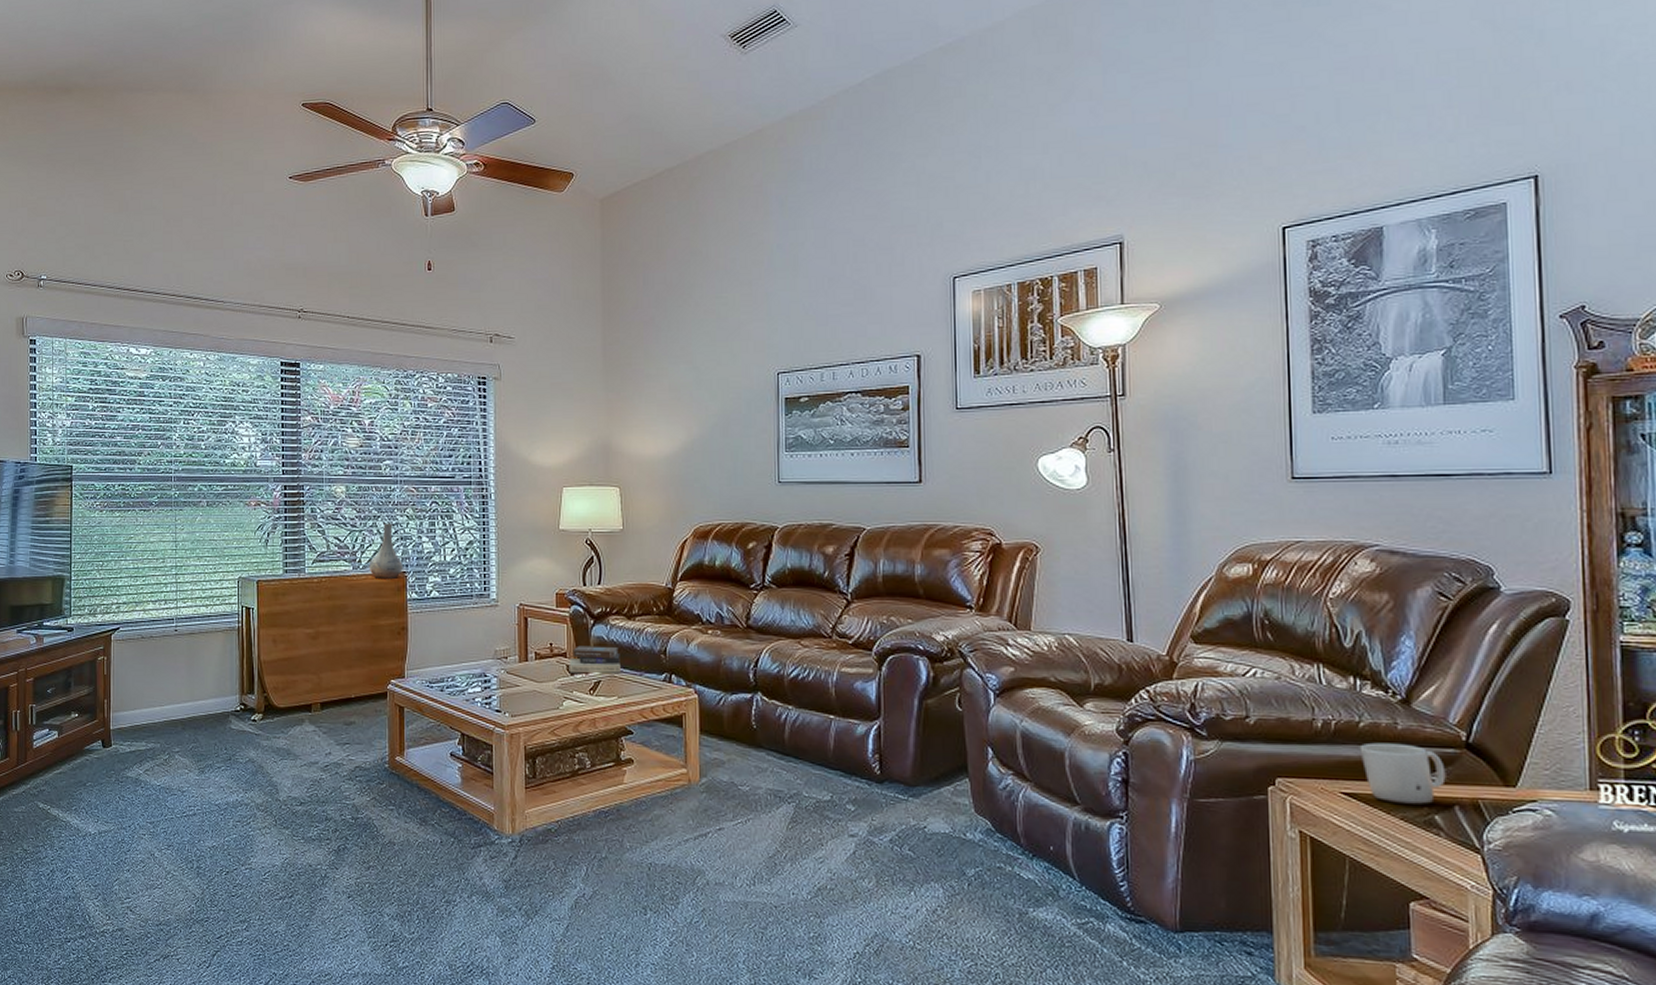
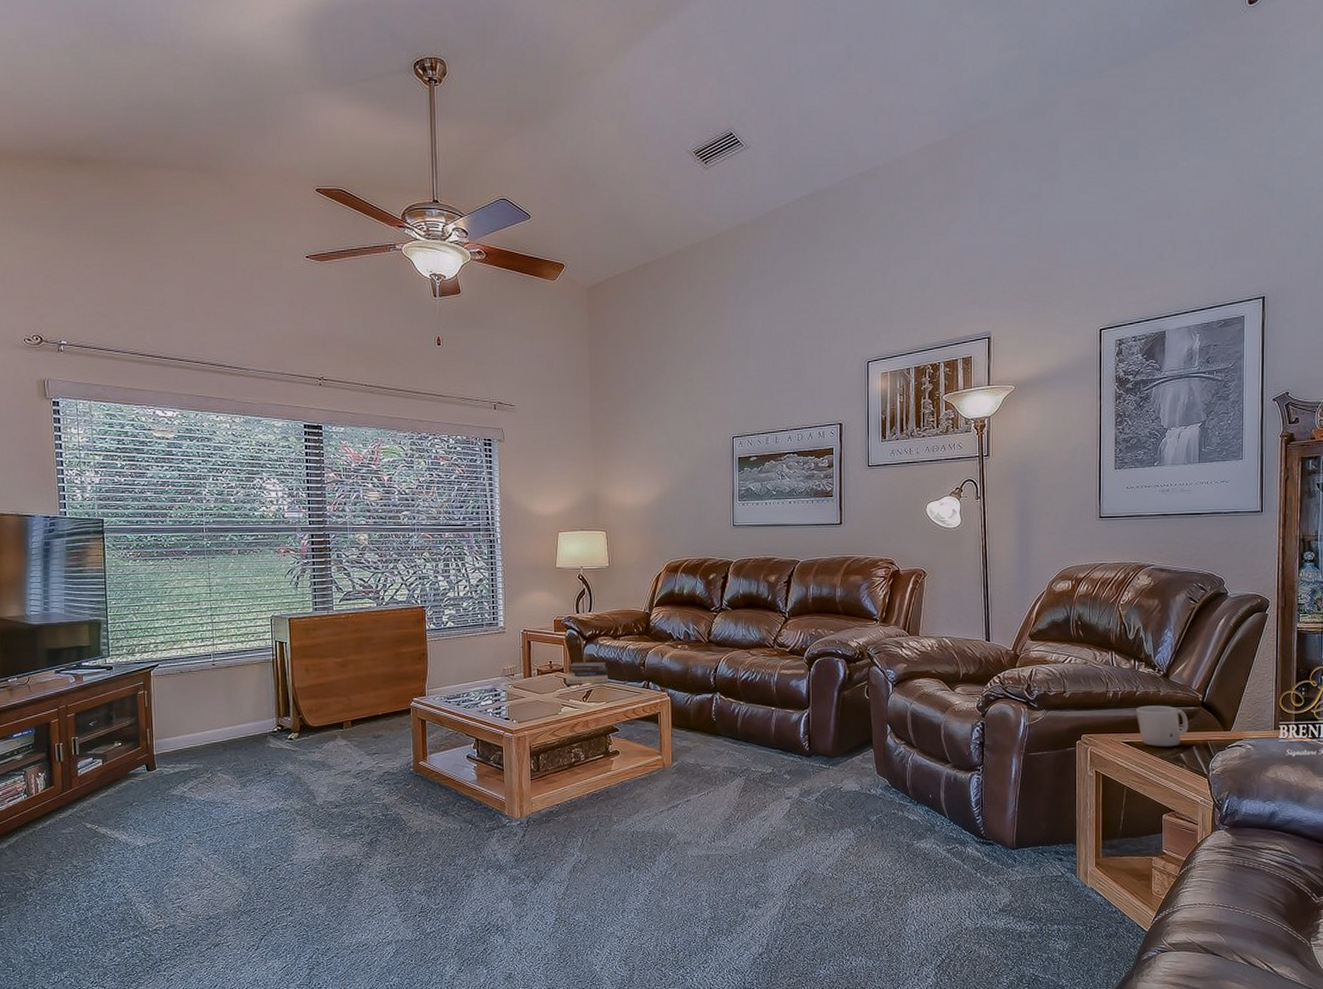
vase: present [369,523,403,580] -> none [391,565,422,614]

